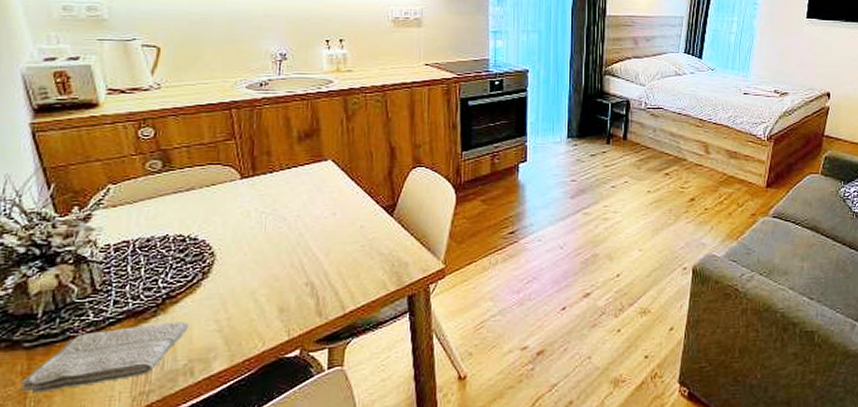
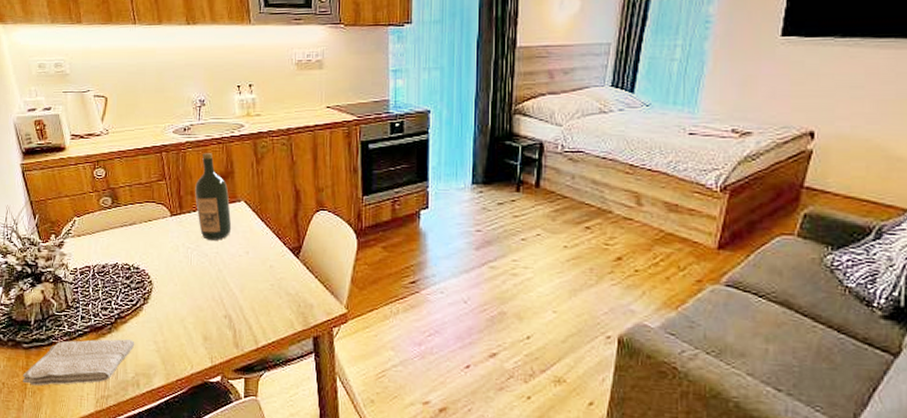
wine bottle: none [272,110,317,203] -> present [195,153,232,240]

